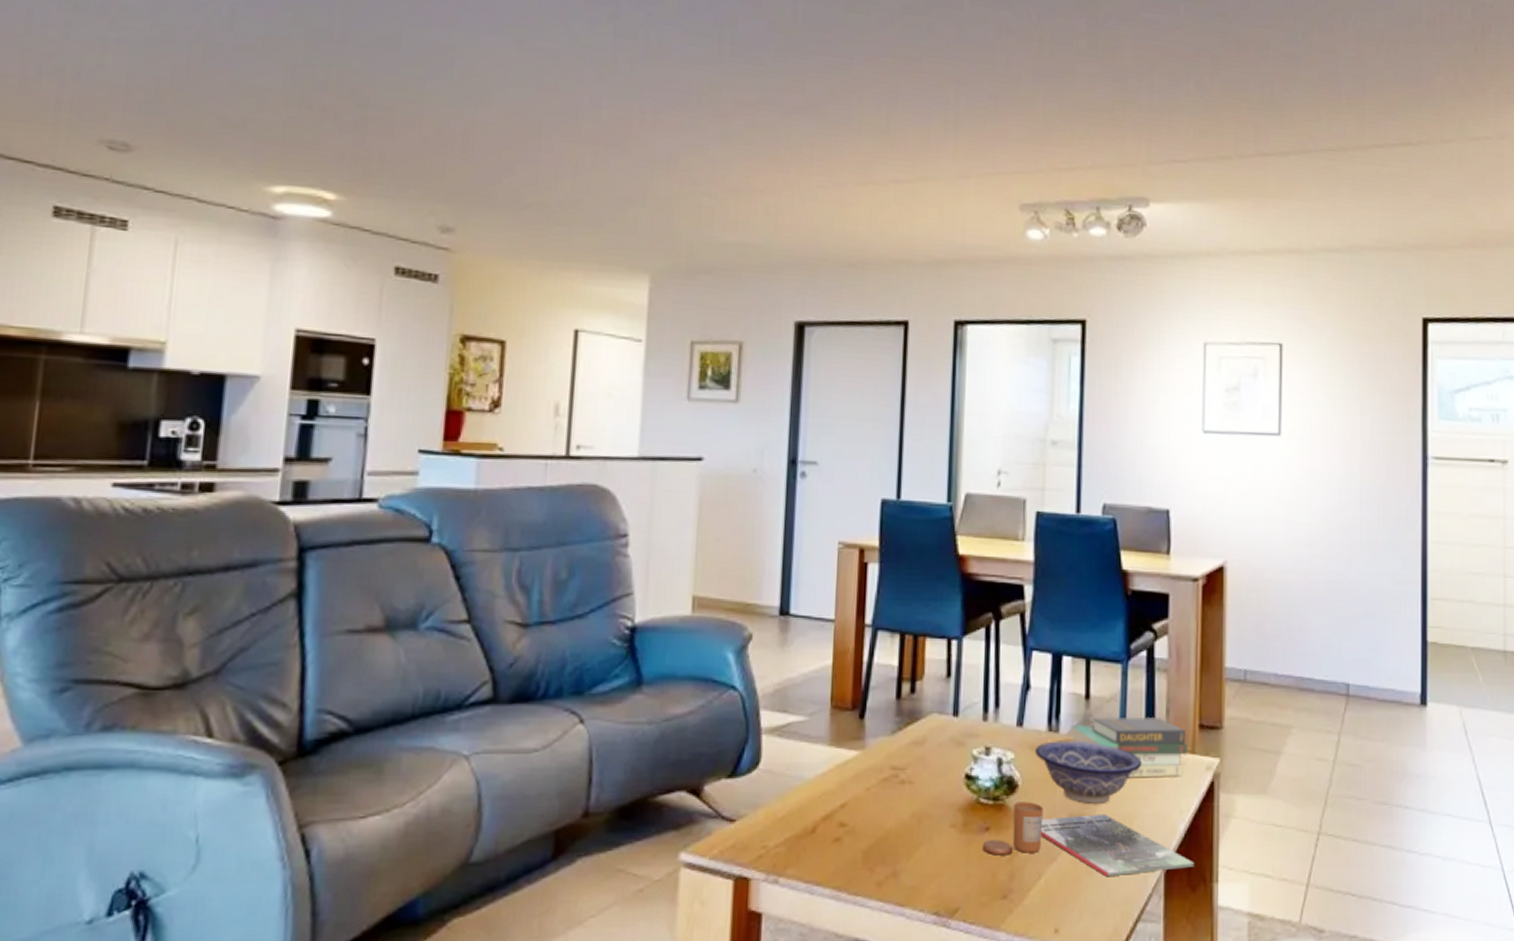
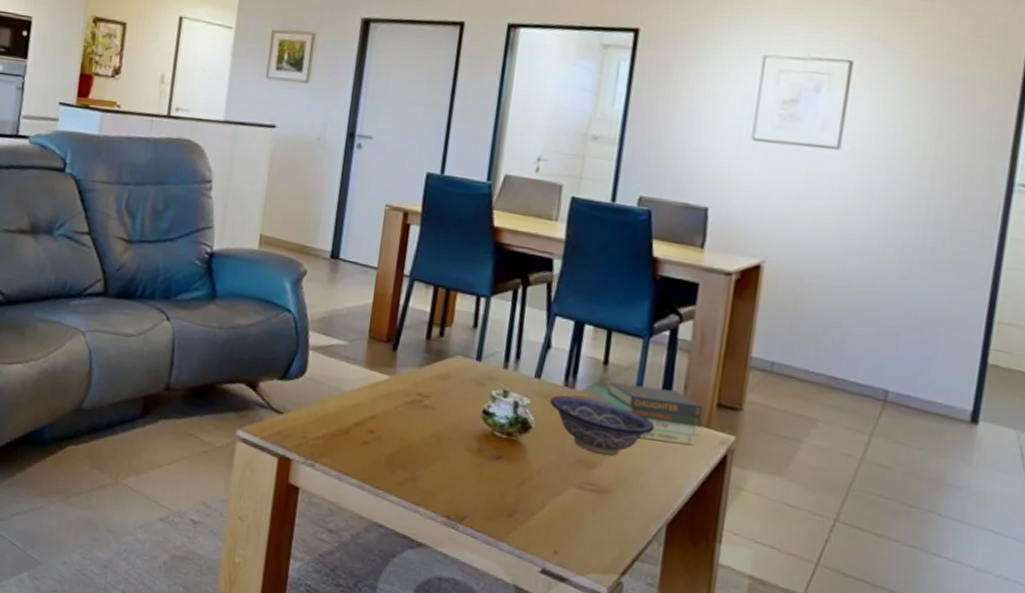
candle: present [982,801,1043,856] -> none [493,440,554,485]
magazine: present [1041,814,1195,877] -> none [549,458,699,526]

